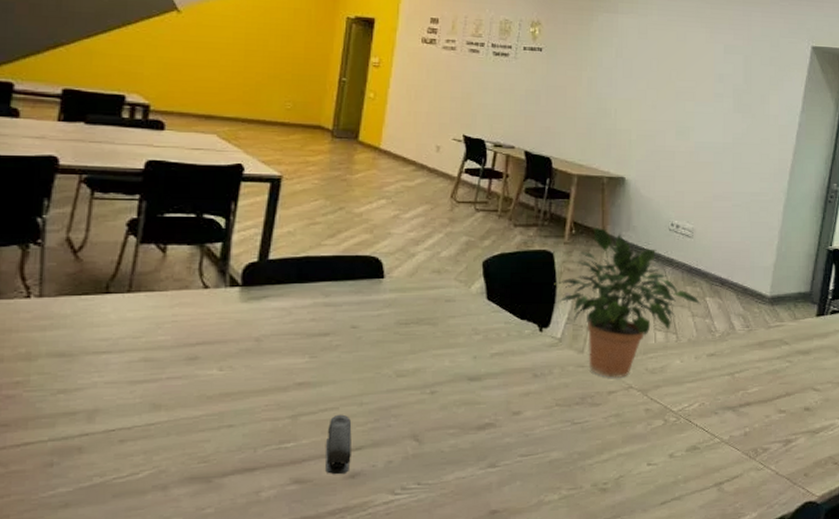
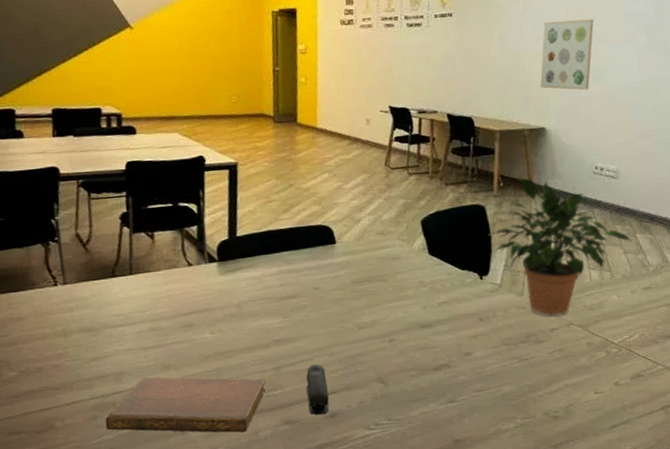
notebook: none [63,417,278,491] -> present [105,376,266,433]
wall art: none [624,70,683,144] -> present [540,19,594,90]

